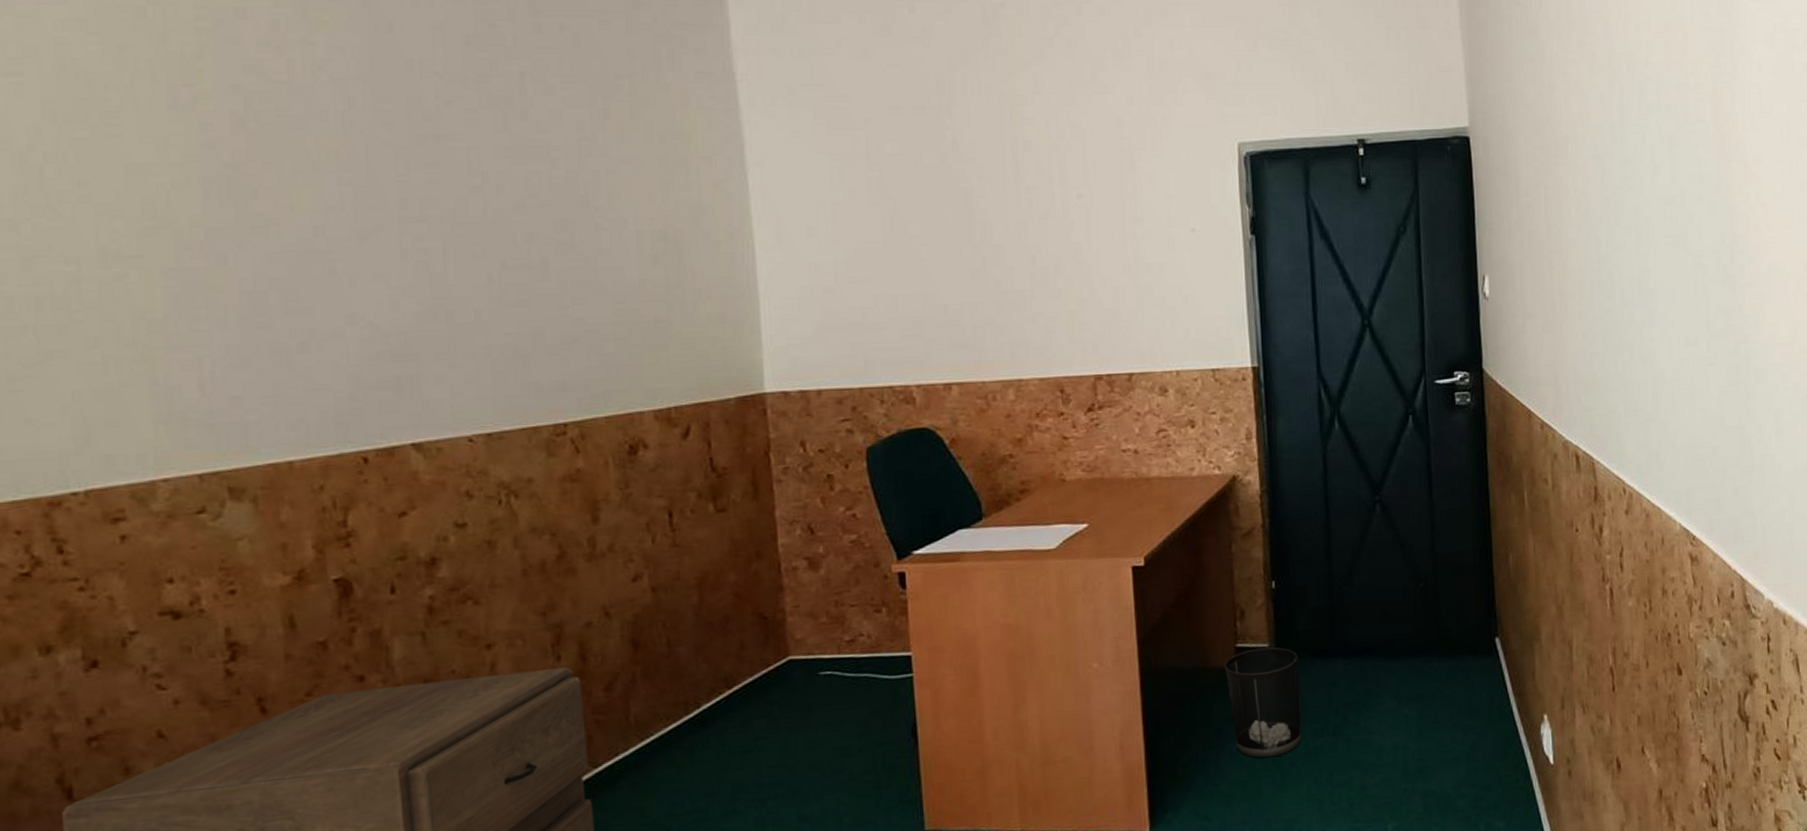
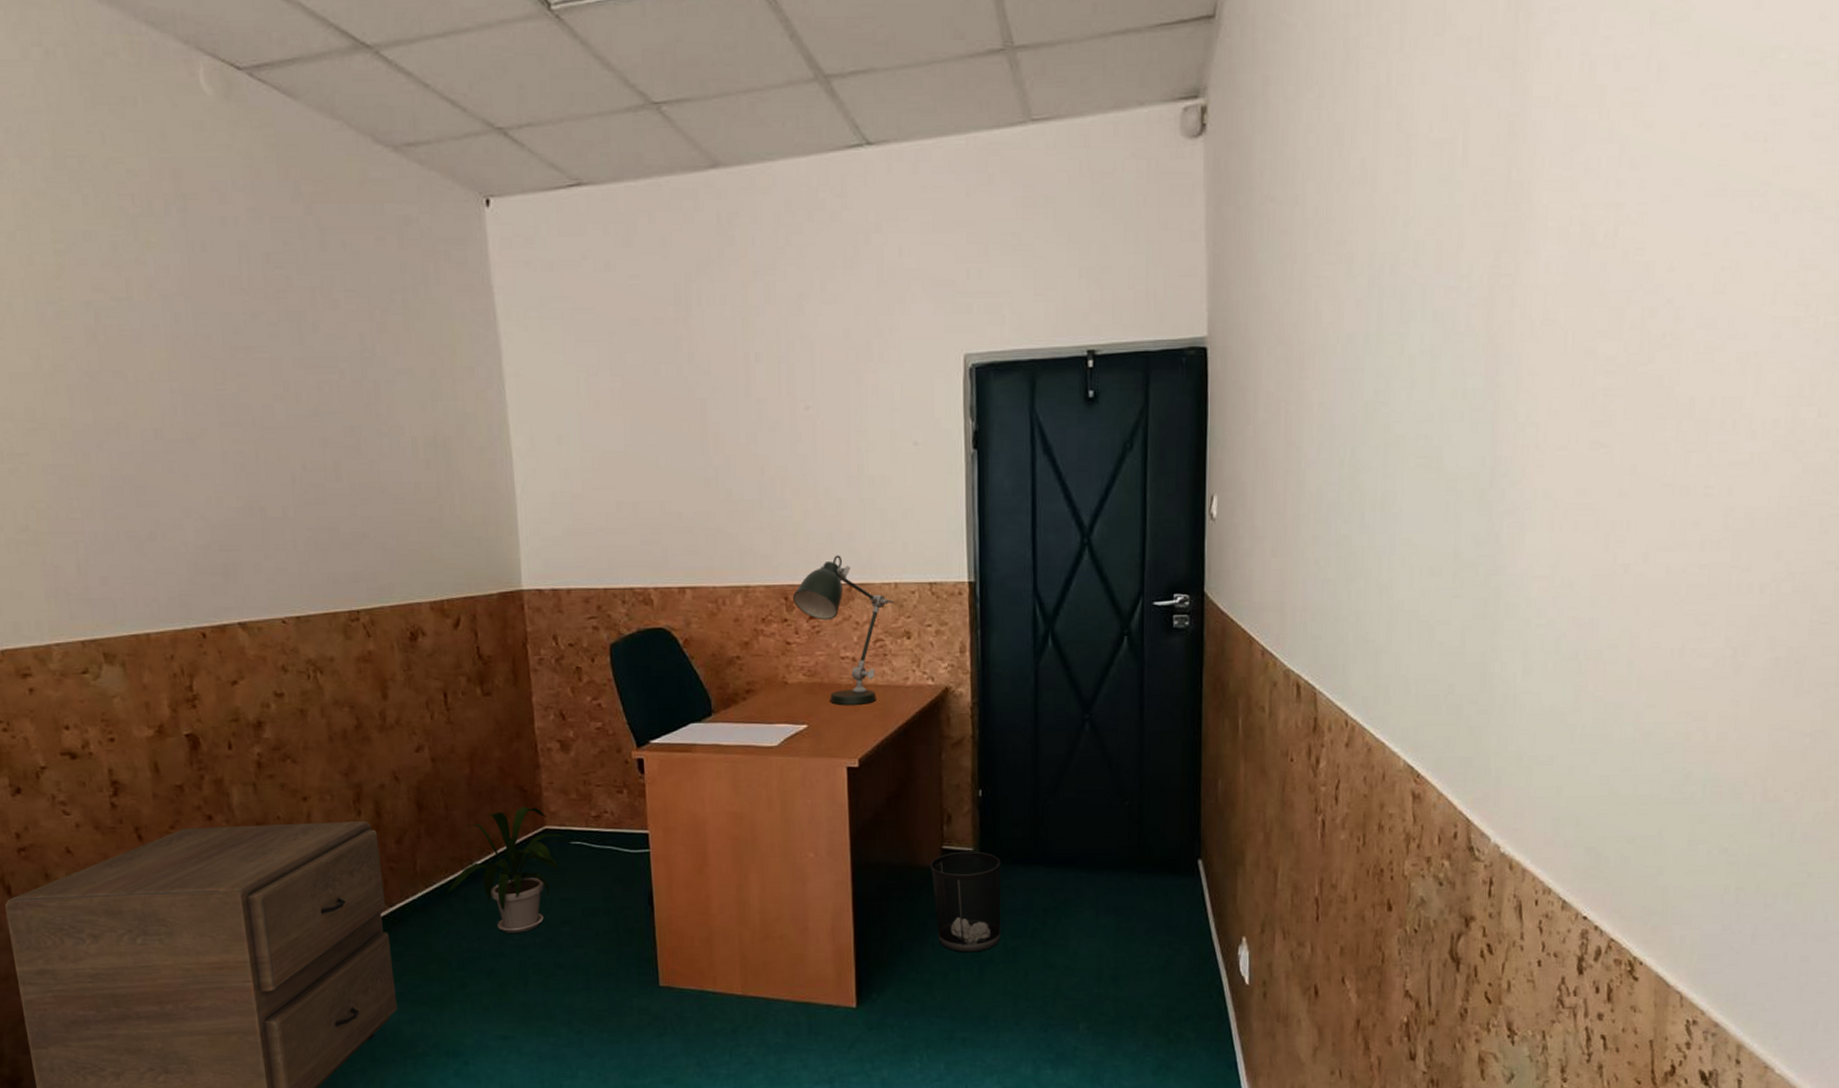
house plant: none [665,635,814,786] -> present [445,807,566,933]
desk lamp: none [1068,344,1176,501] -> present [792,555,894,705]

